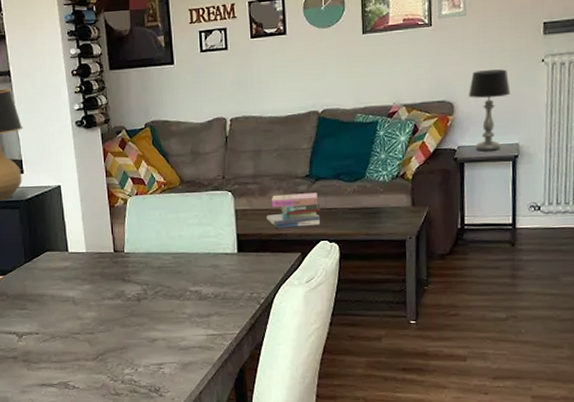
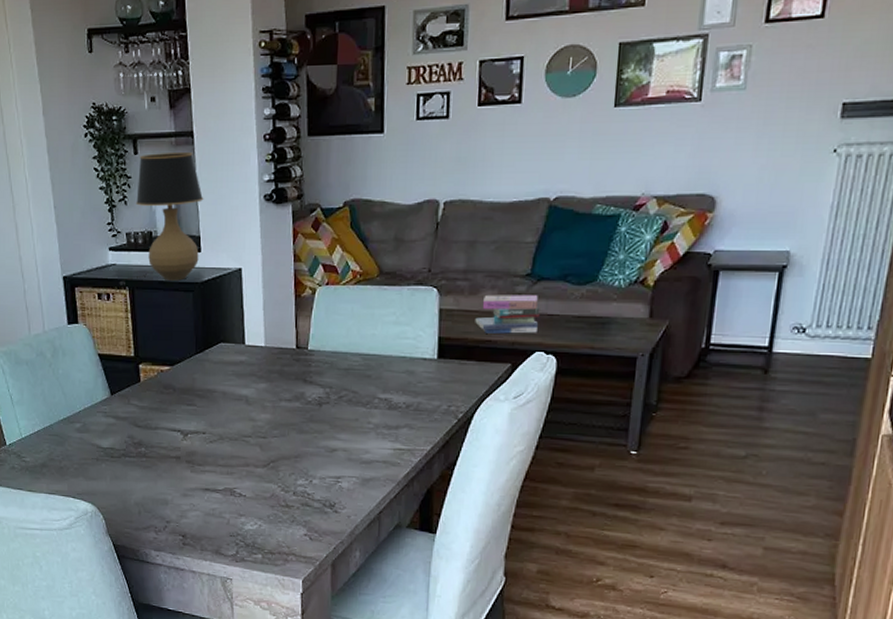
table lamp: present [468,69,511,151] -> none [734,159,789,258]

